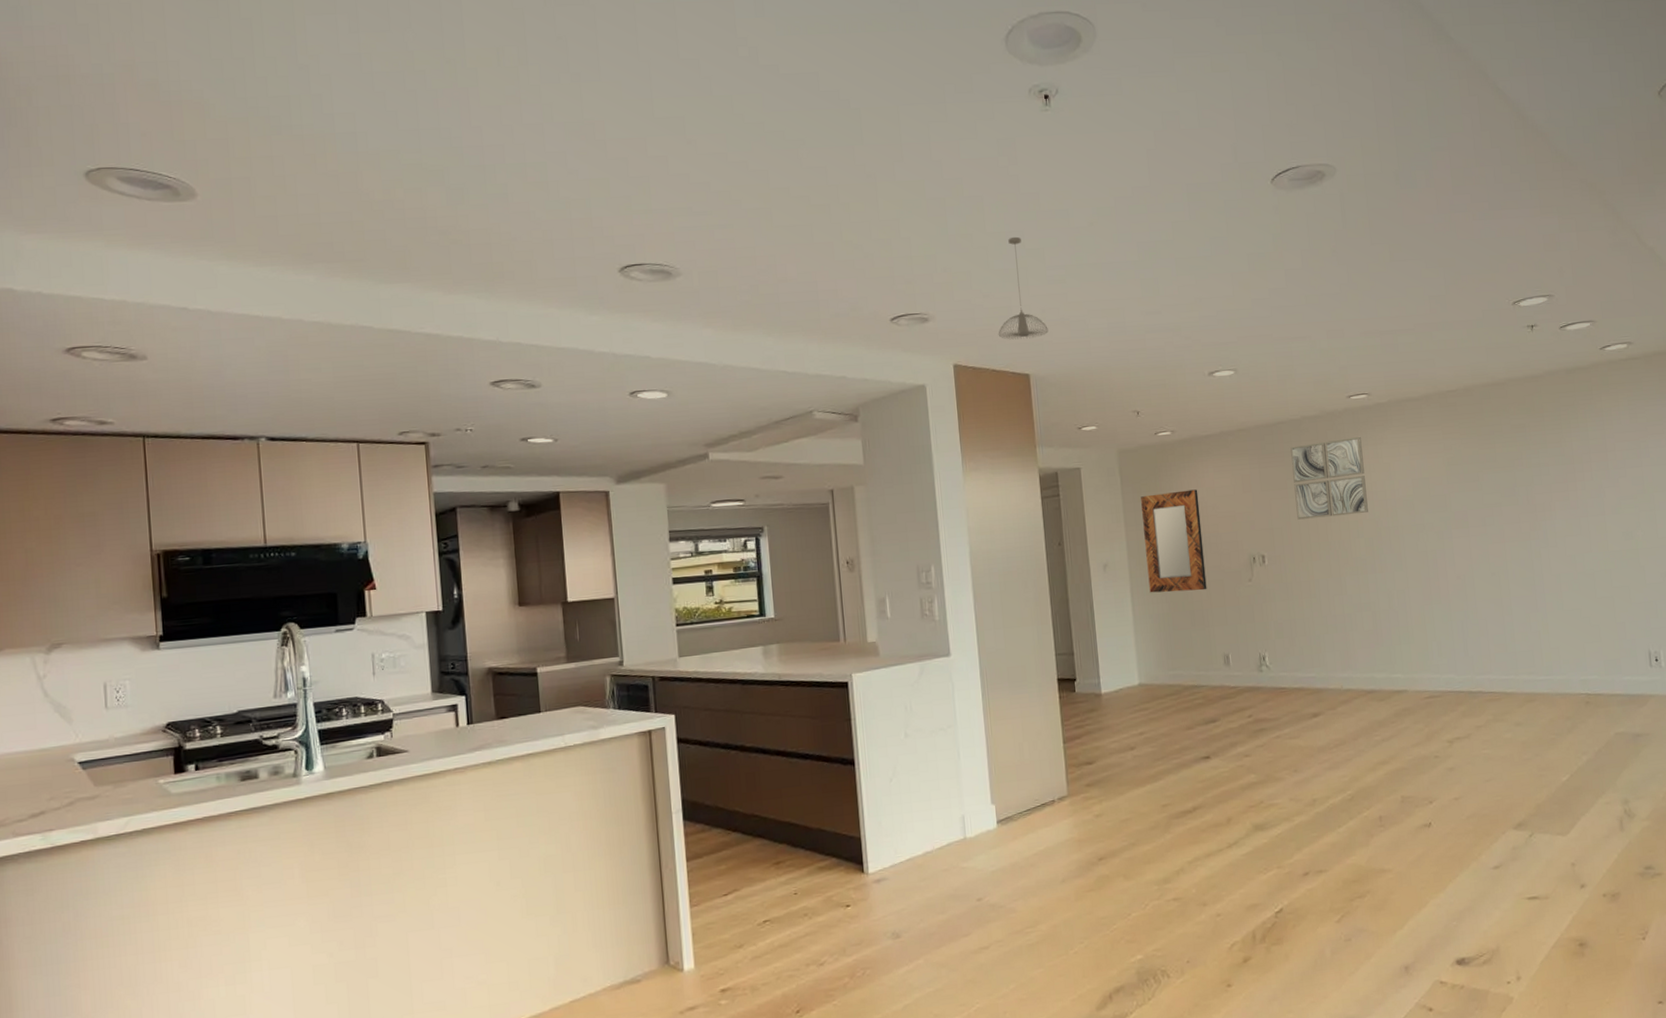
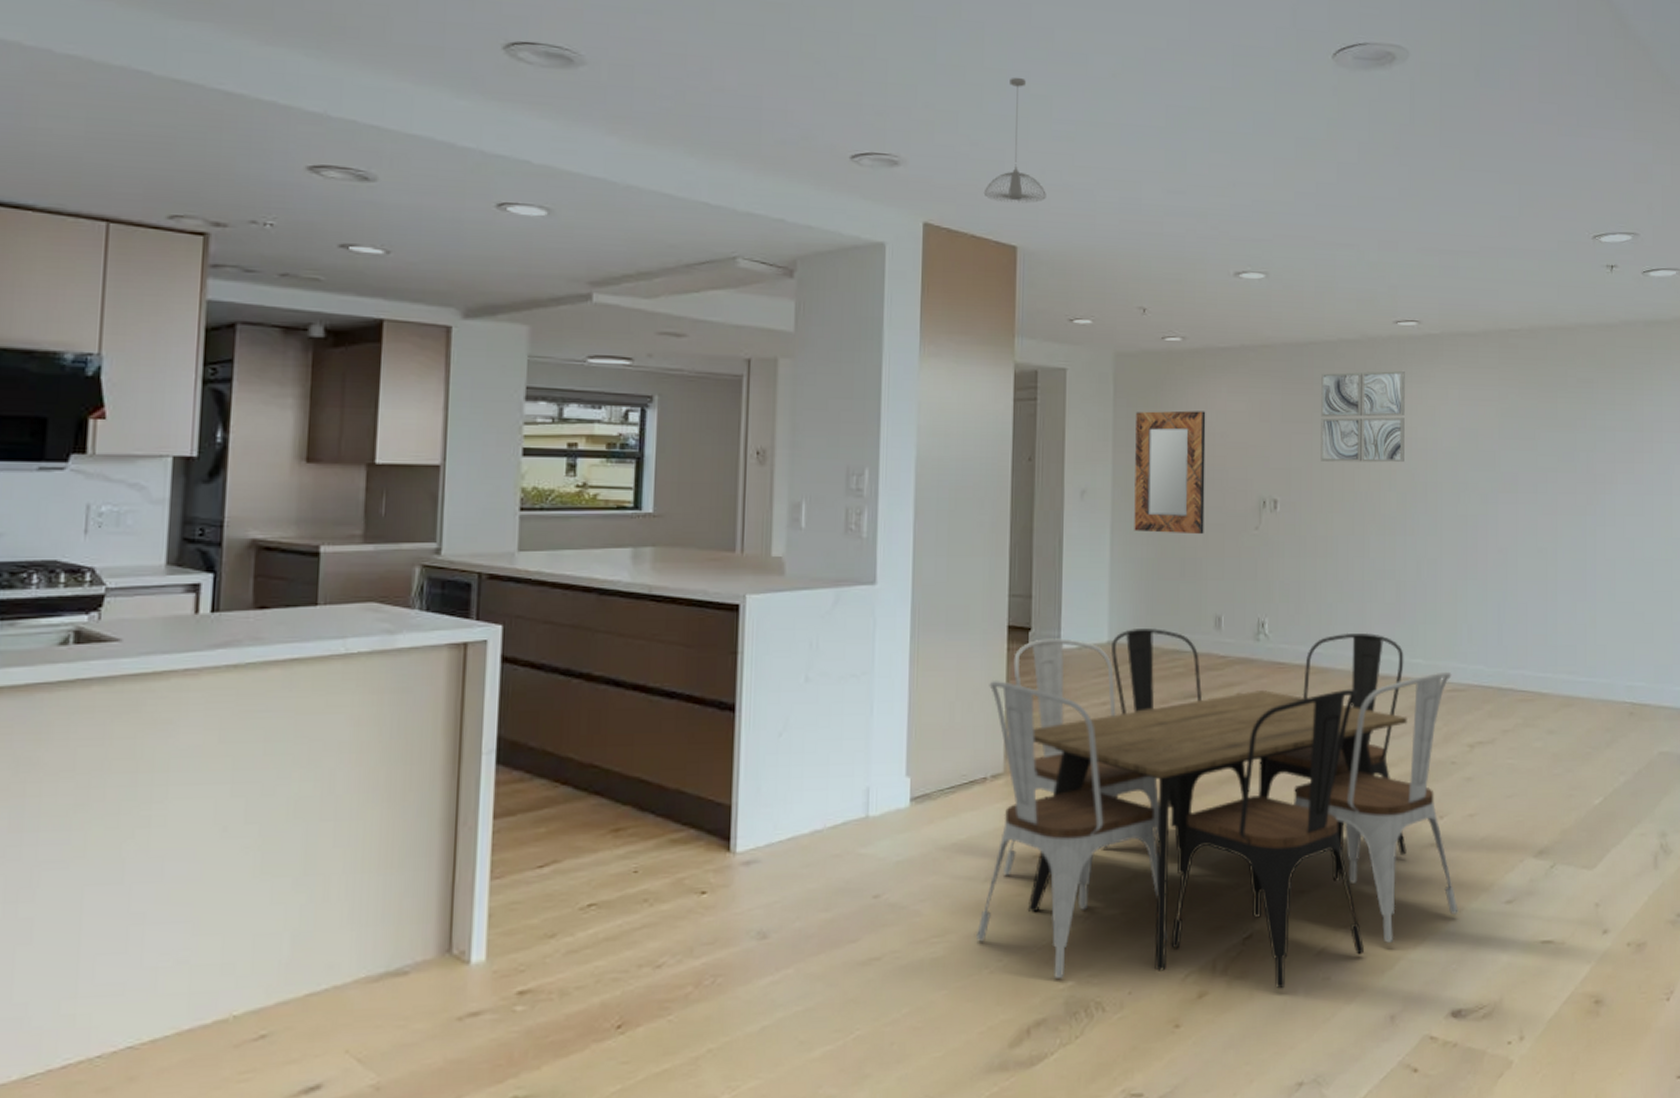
dining table: none [1048,656,1454,954] -> present [977,628,1458,989]

